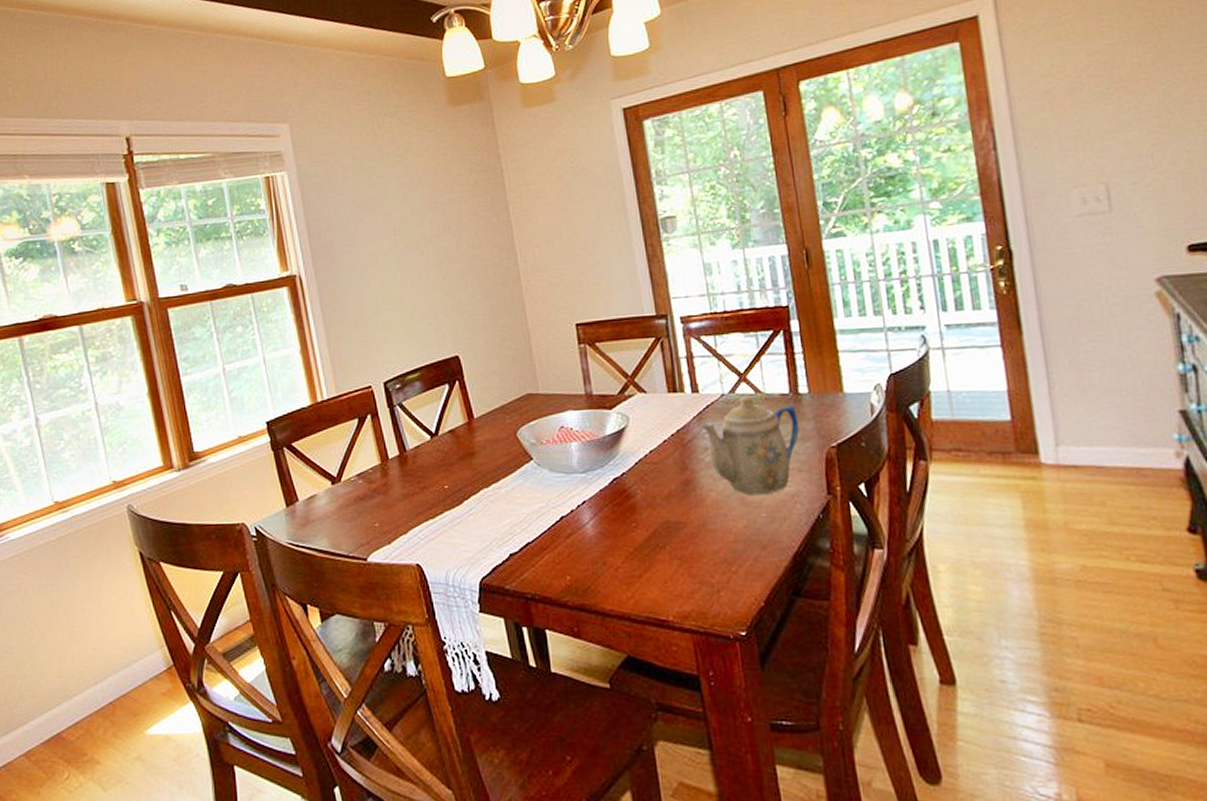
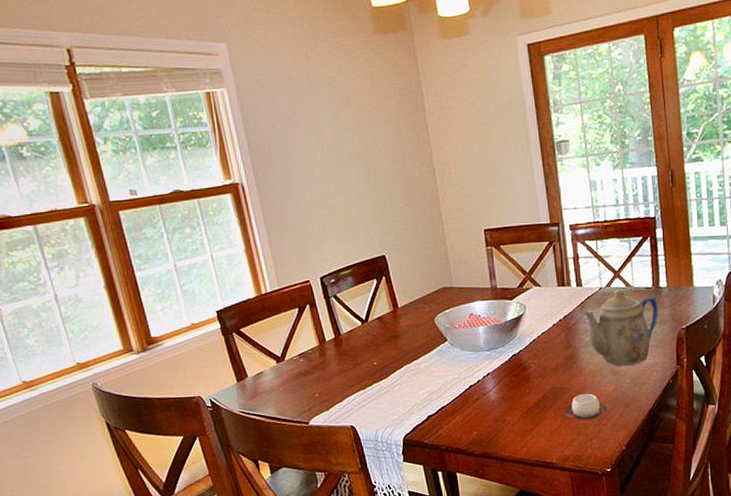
cup: none [682,529,737,565] -> present [564,393,607,420]

